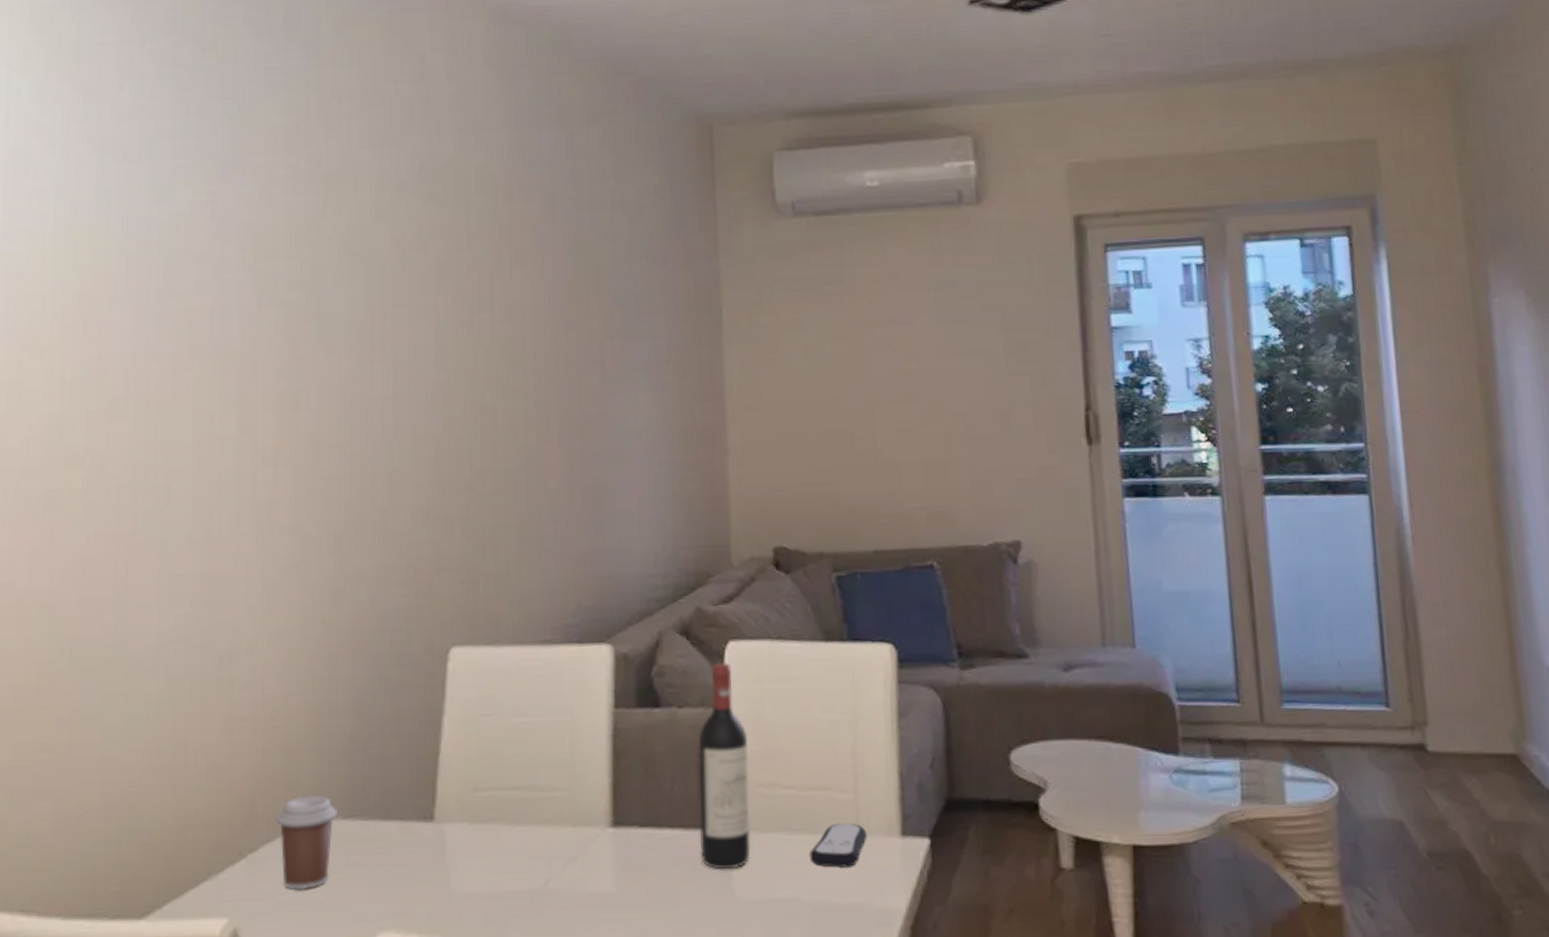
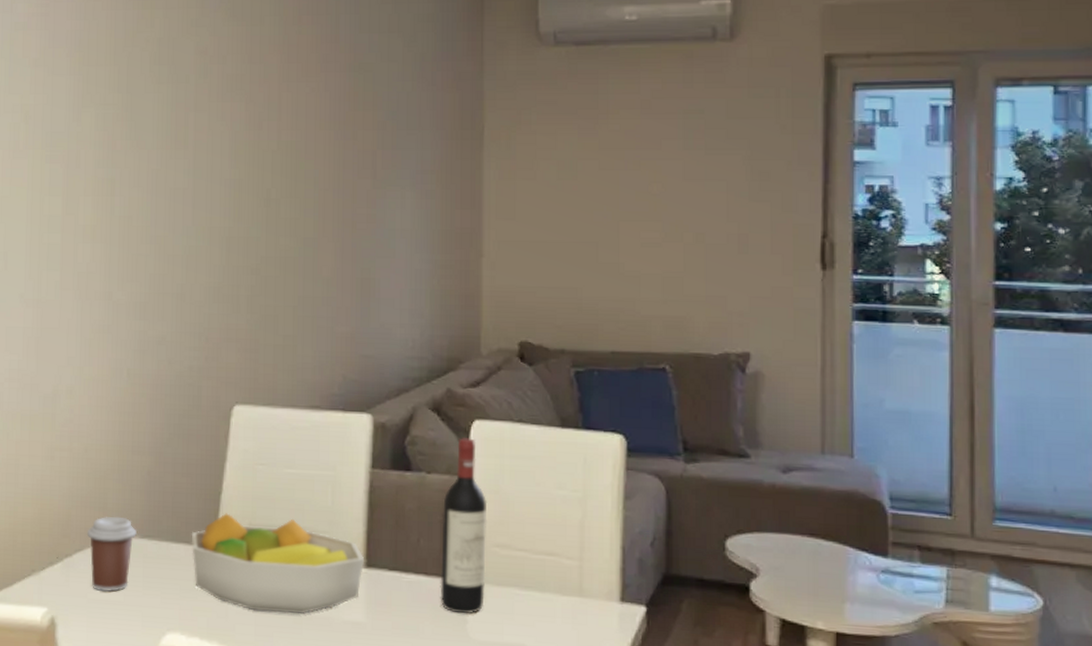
fruit bowl: none [405,777,612,894] -> present [192,513,365,614]
remote control: present [809,823,867,868] -> none [536,585,589,624]

